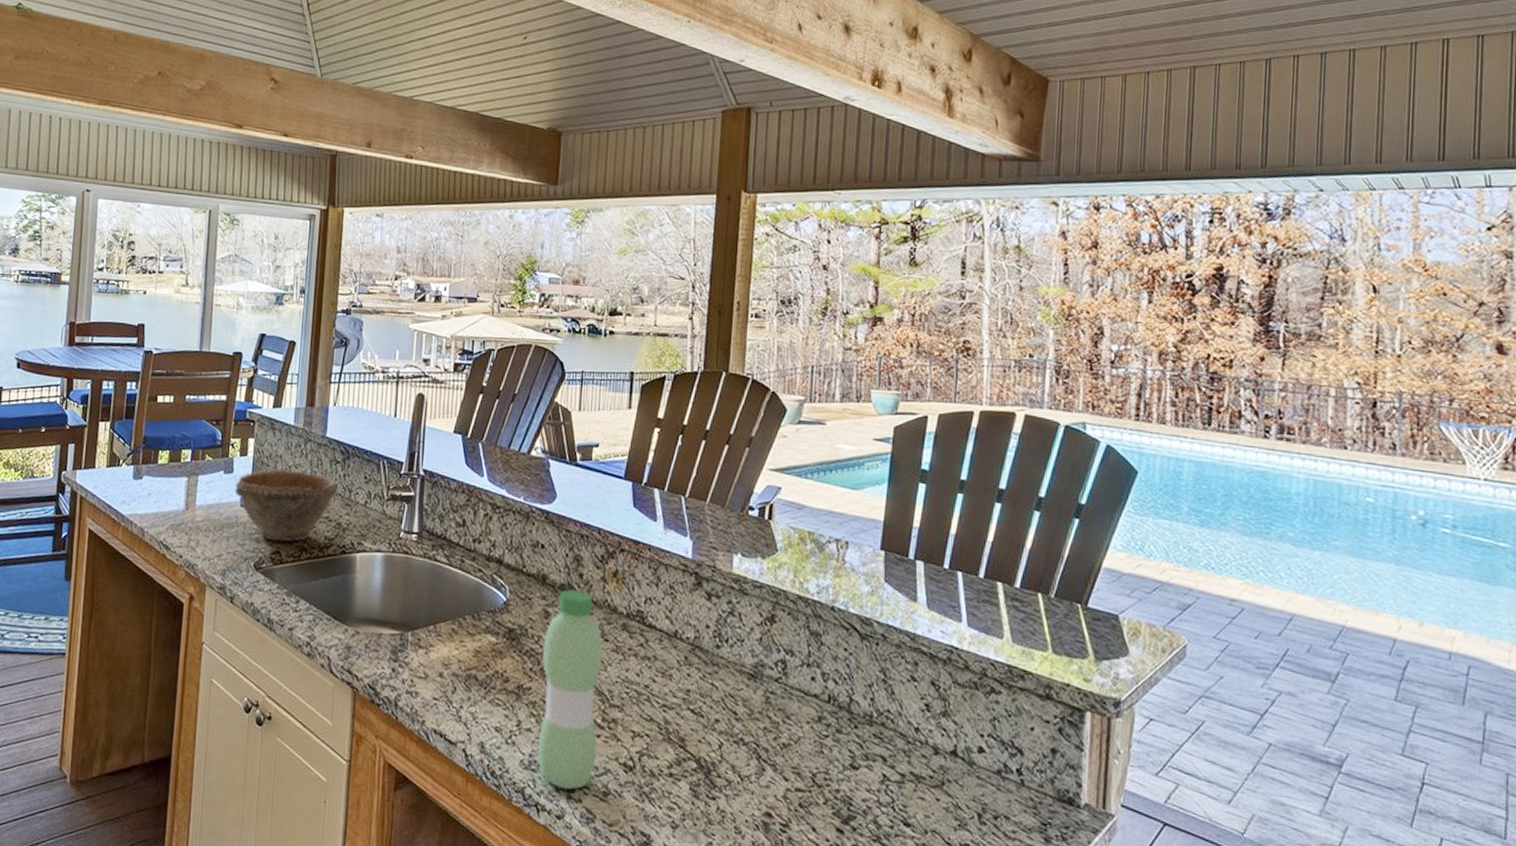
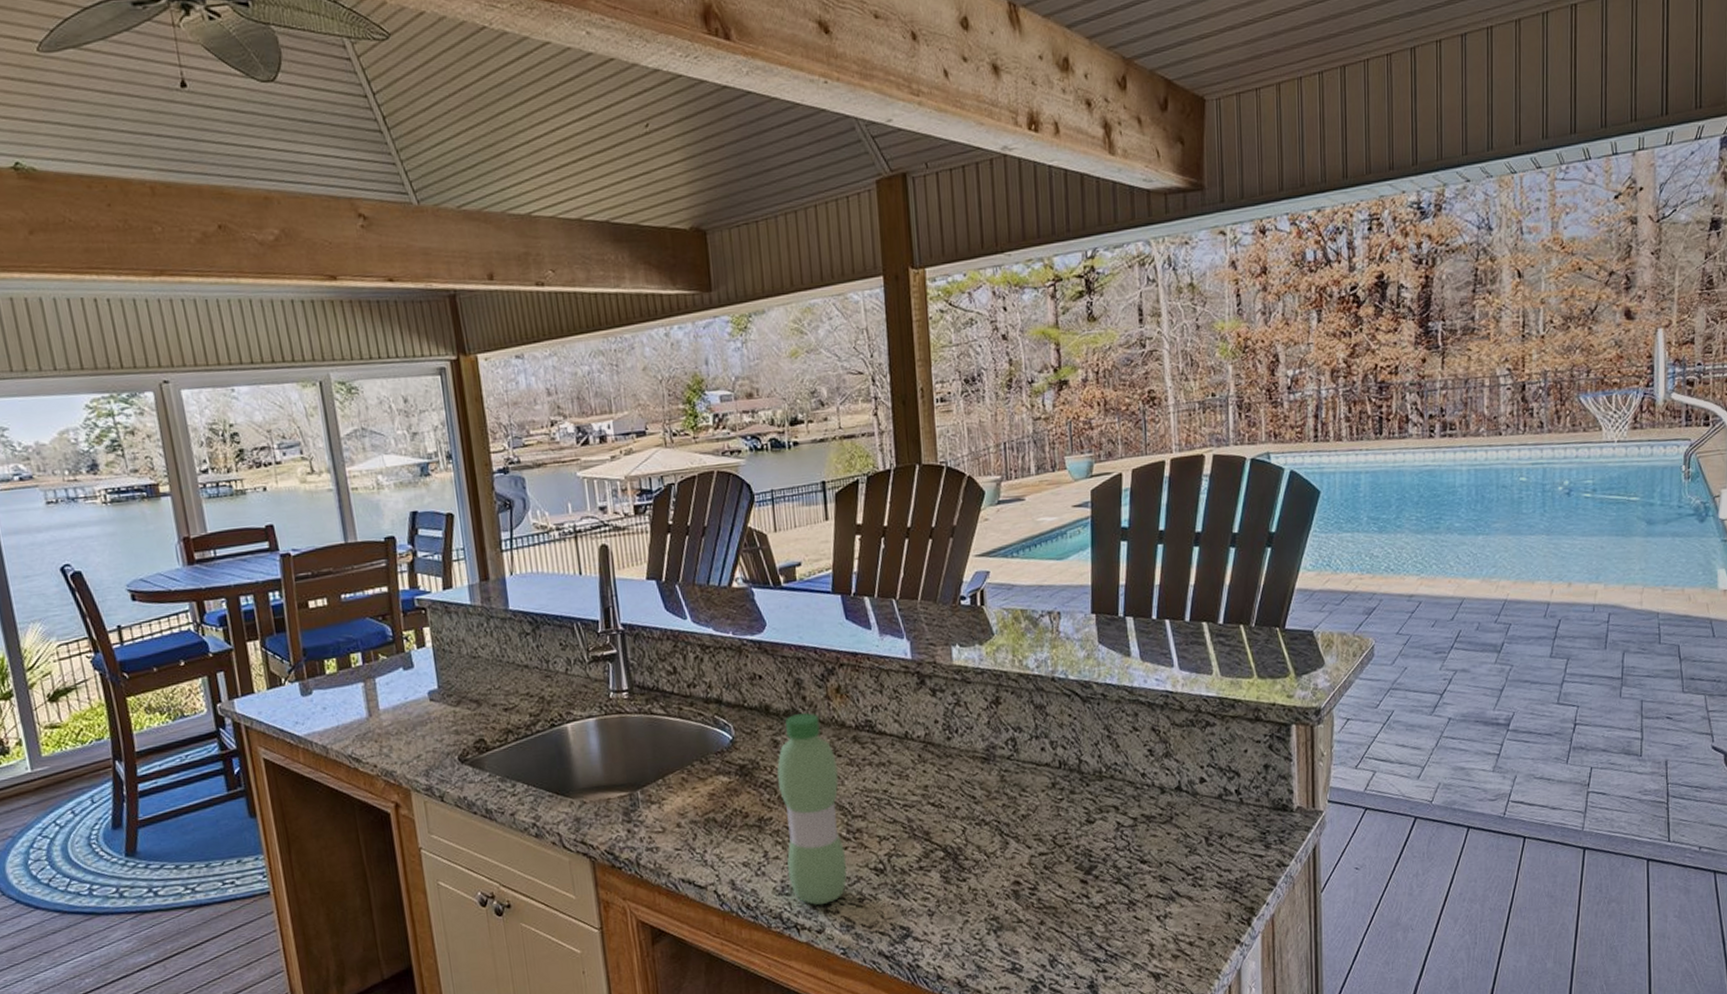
bowl: present [235,470,338,542] -> none [419,650,534,730]

